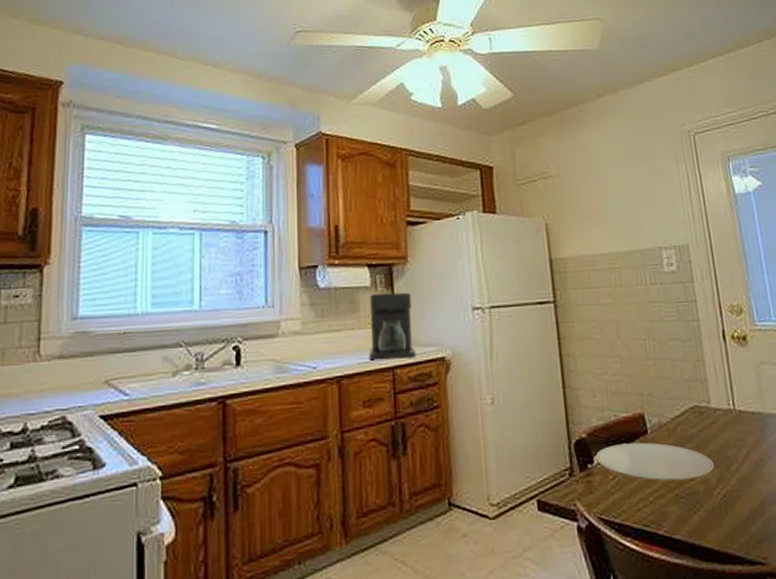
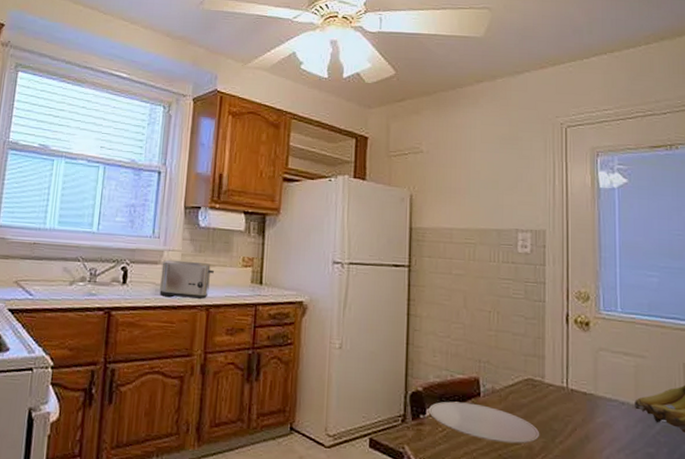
toaster: none [280,329,341,373] -> present [159,259,214,300]
coffee maker: present [368,292,417,361] -> none [236,238,280,299]

